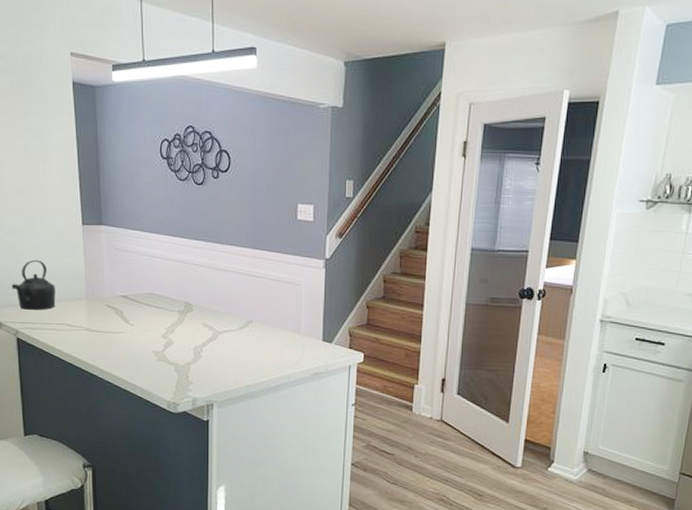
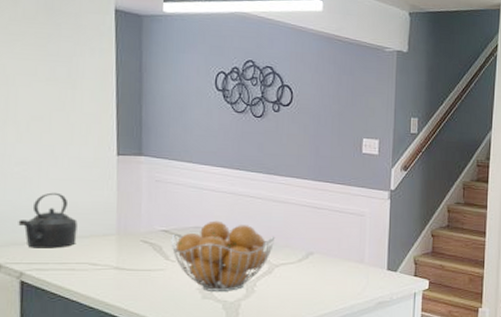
fruit basket: none [129,287,218,355] -> present [171,220,276,291]

